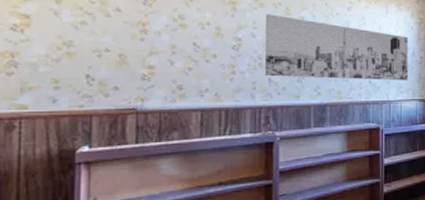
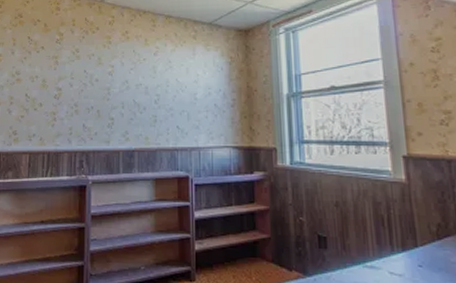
wall art: present [264,14,408,80] -> none [79,65,219,125]

